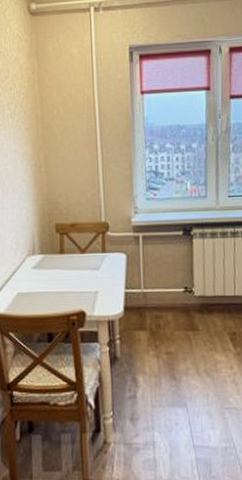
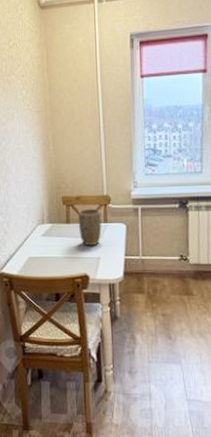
plant pot: none [73,237,100,279] -> present [78,208,102,246]

